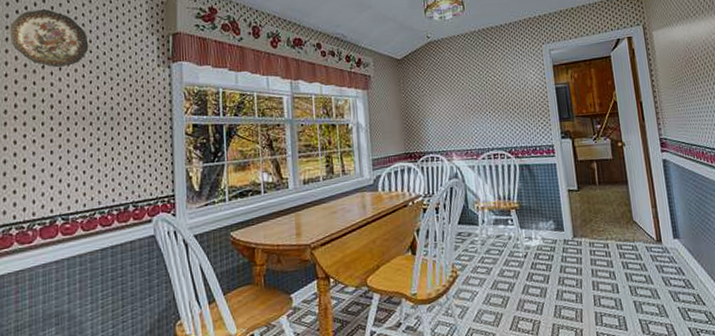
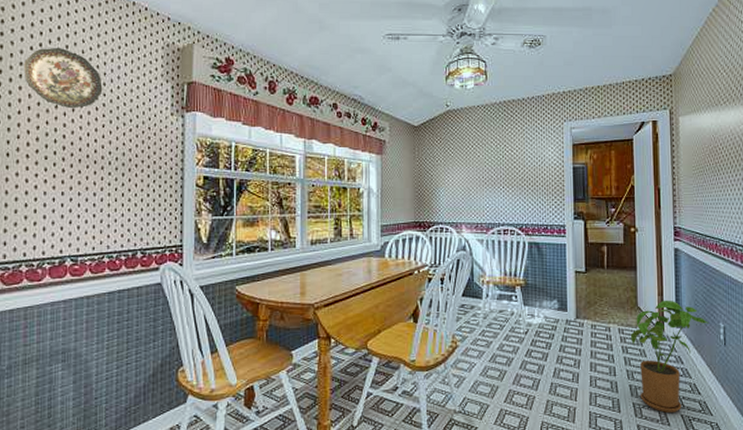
house plant: none [629,211,705,327] -> present [630,300,709,413]

